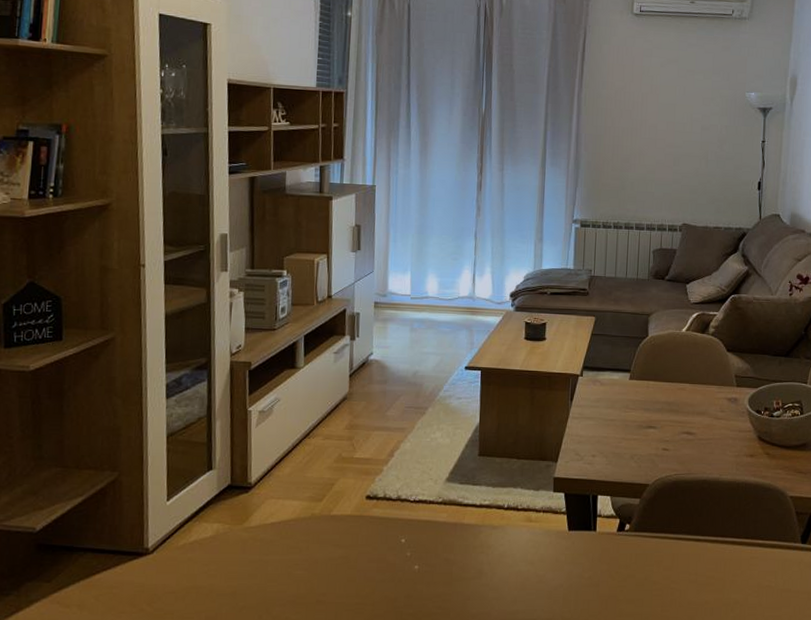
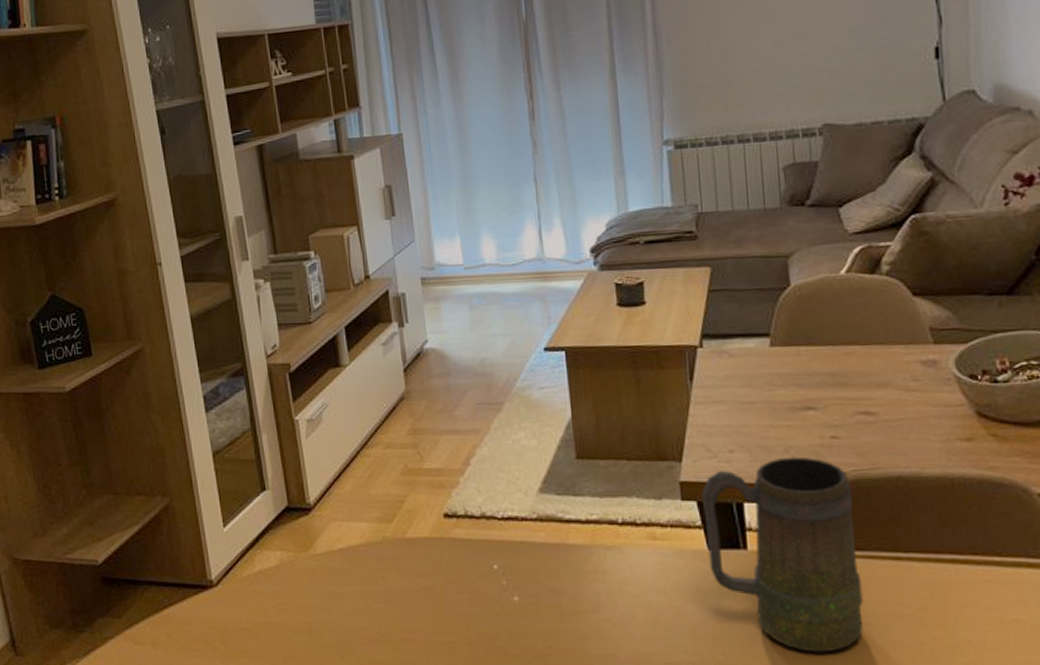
mug: none [568,462,673,610] -> present [701,456,864,653]

